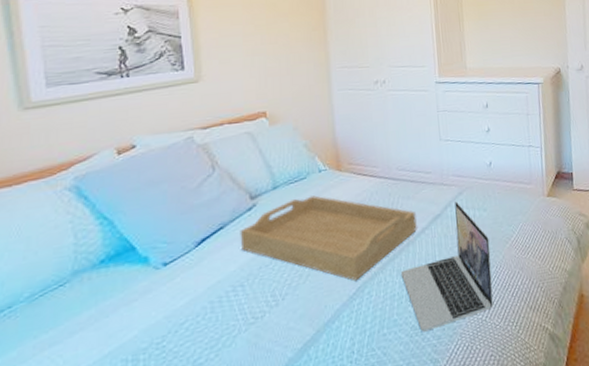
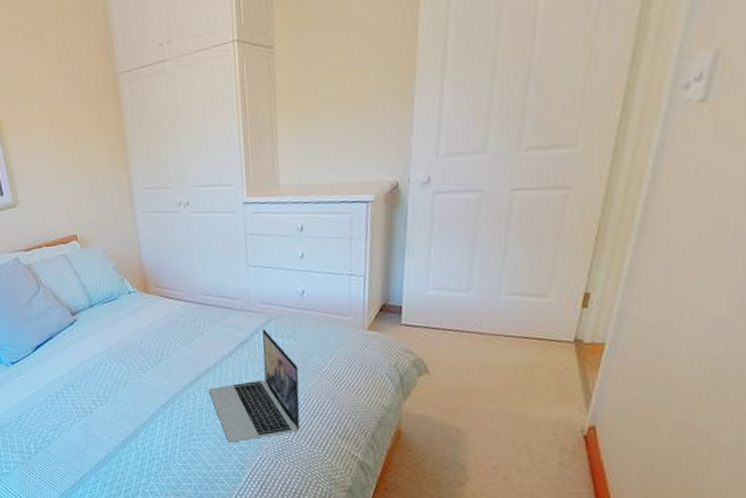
serving tray: present [240,195,417,281] -> none [66,315,224,393]

